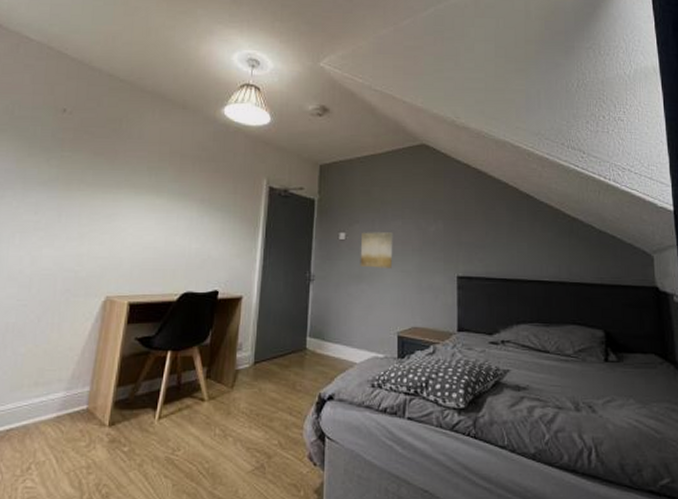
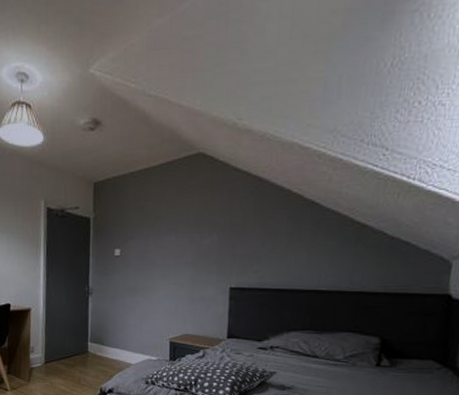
wall art: present [360,232,393,268] -> none [134,247,167,281]

